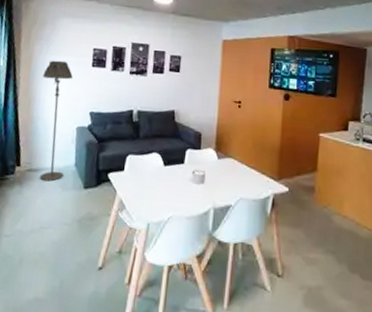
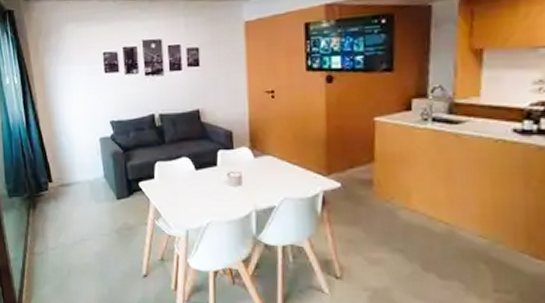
floor lamp: present [39,60,73,182] -> none [57,70,94,195]

